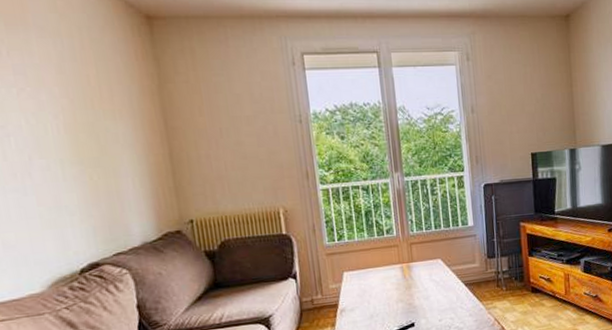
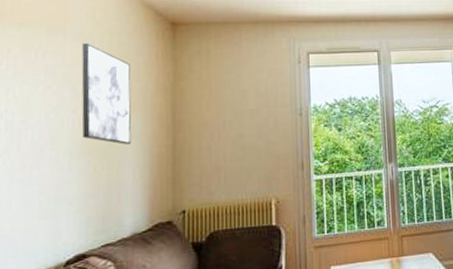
wall art: none [49,38,125,153] -> present [81,43,132,145]

